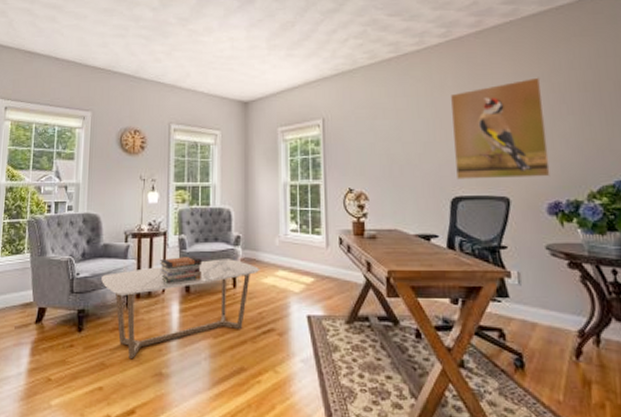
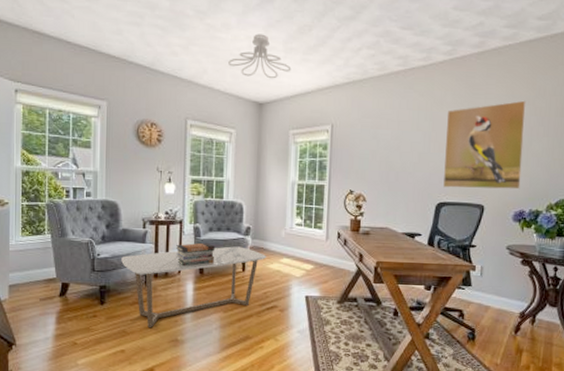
ceiling light fixture: none [211,34,276,77] -> present [228,34,291,79]

